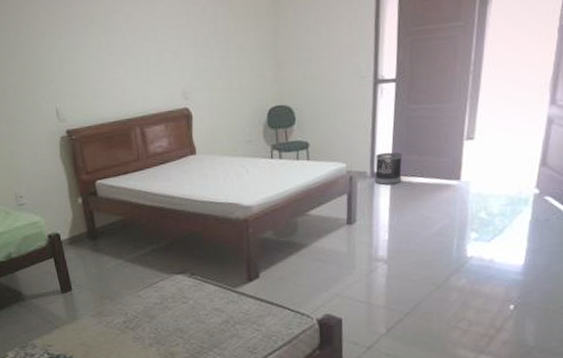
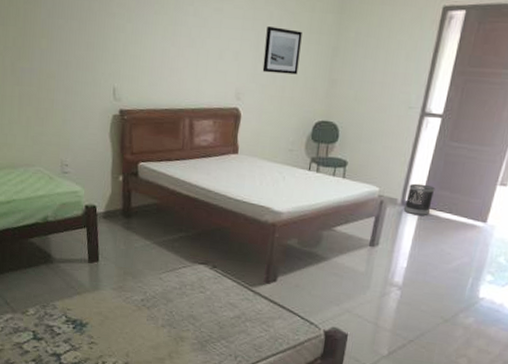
wall art: none [202,19,242,67] -> present [262,26,303,75]

